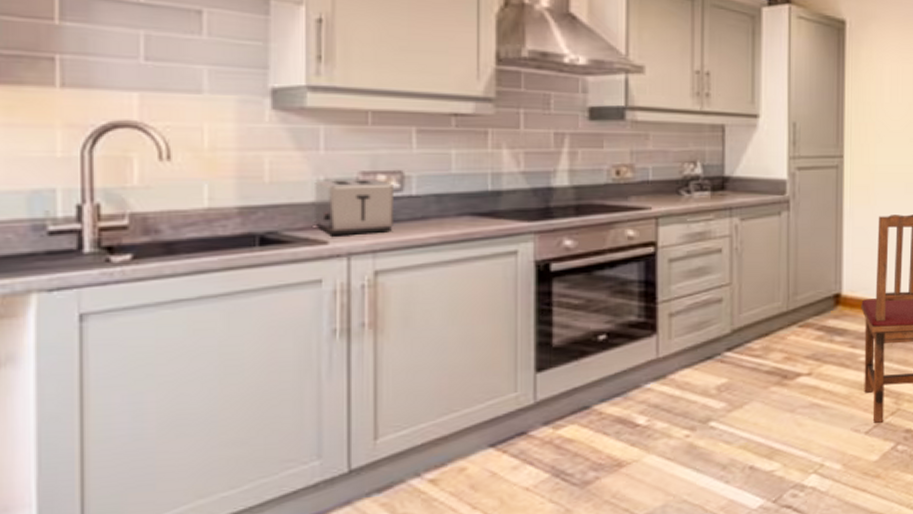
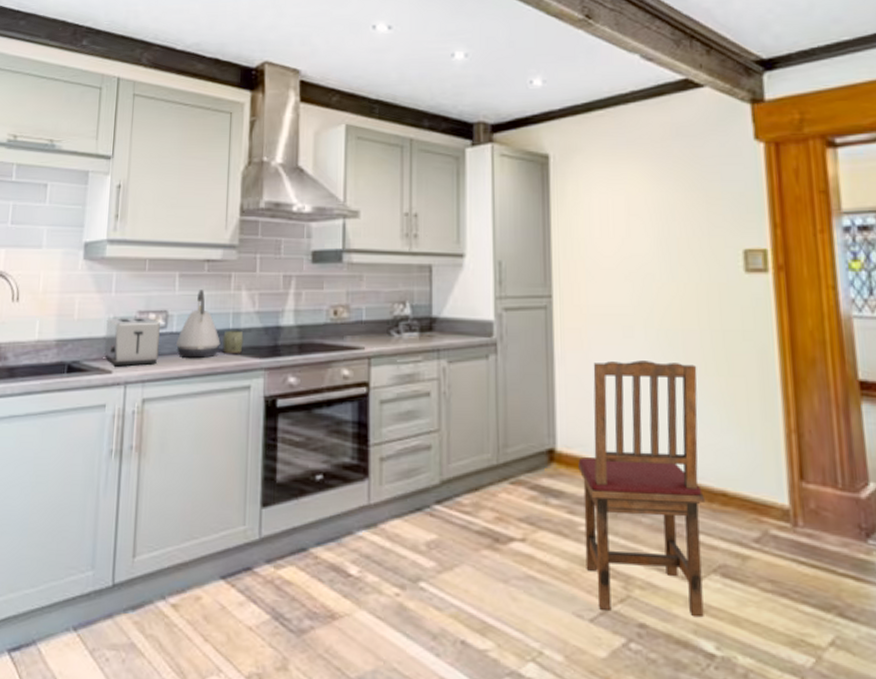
kettle: none [418,147,477,223] -> present [176,289,220,358]
mug: none [480,192,507,217] -> present [223,330,244,353]

